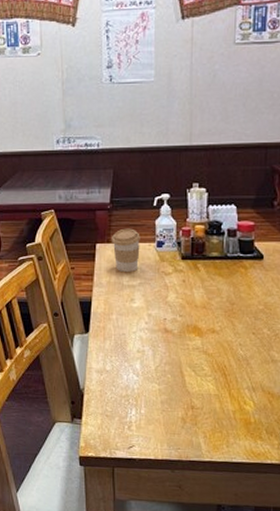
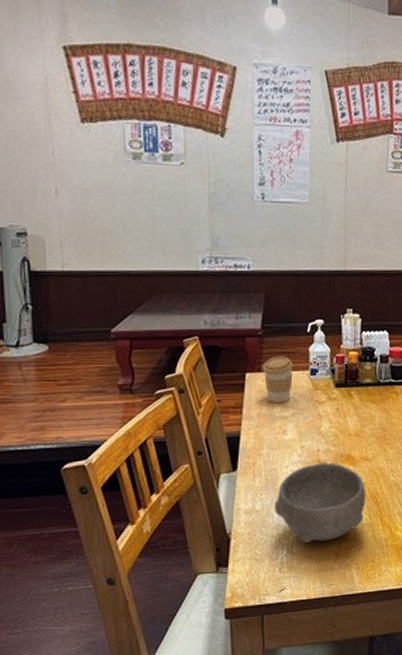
bowl: none [123,331,213,407] -> present [274,462,366,543]

